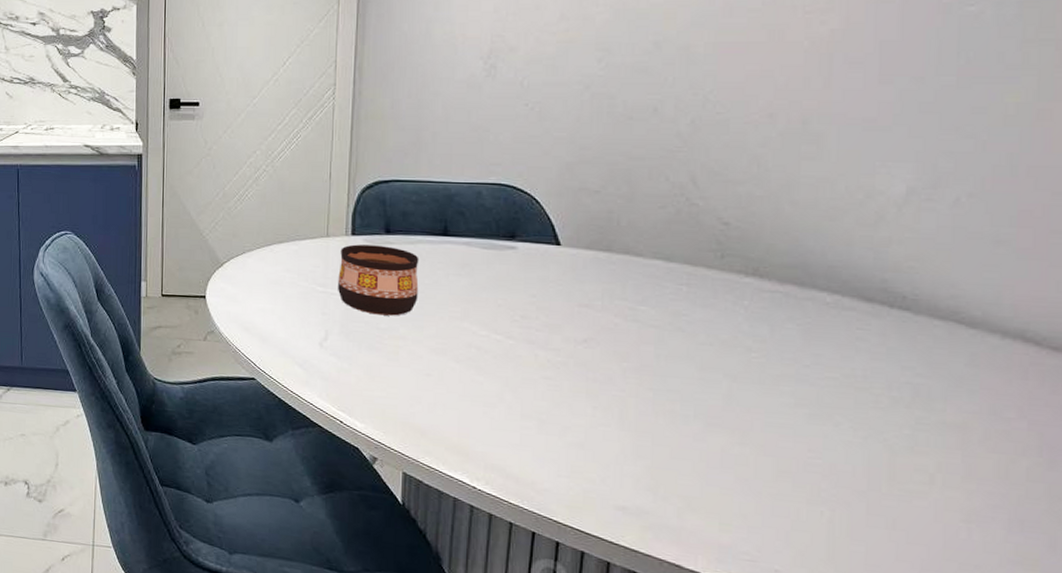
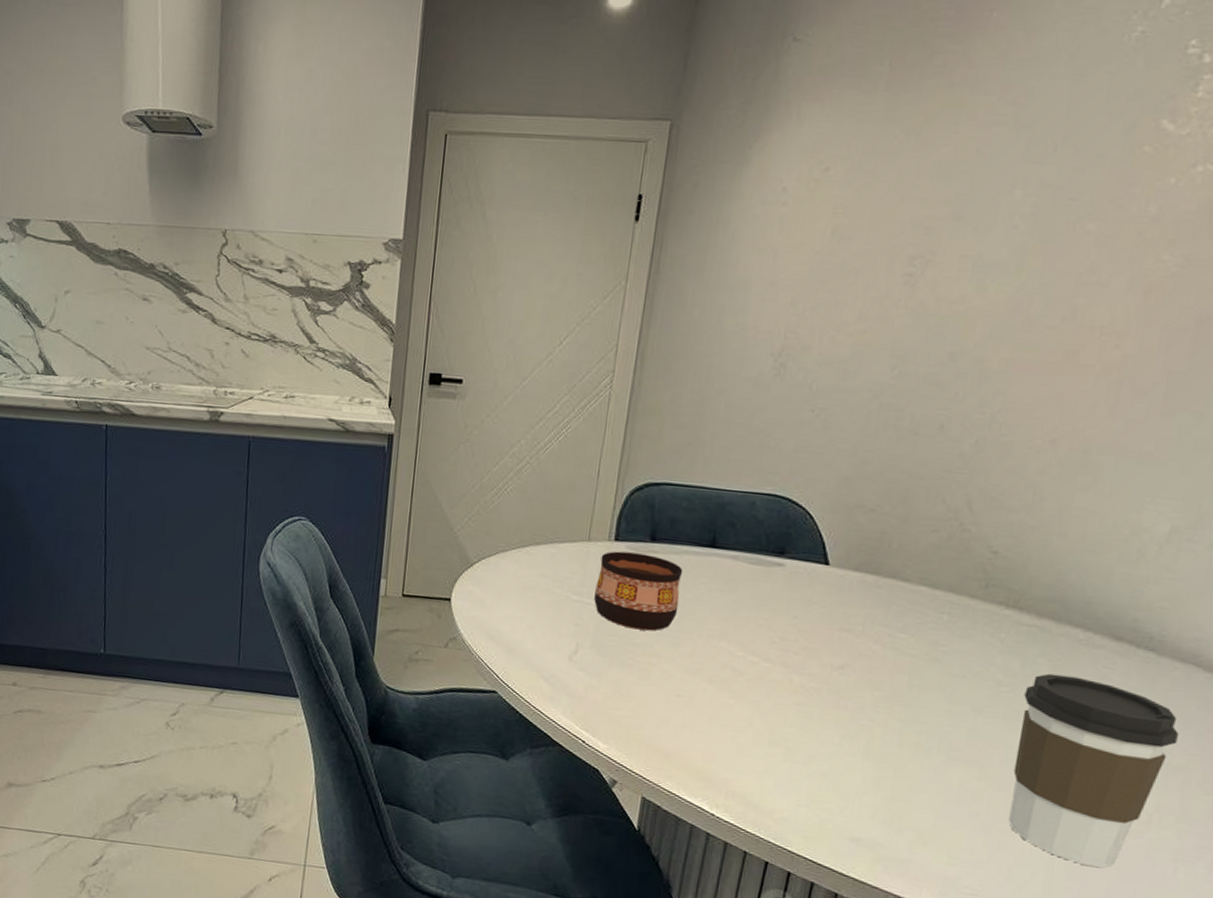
coffee cup: none [777,337,949,530] -> present [1008,673,1179,868]

